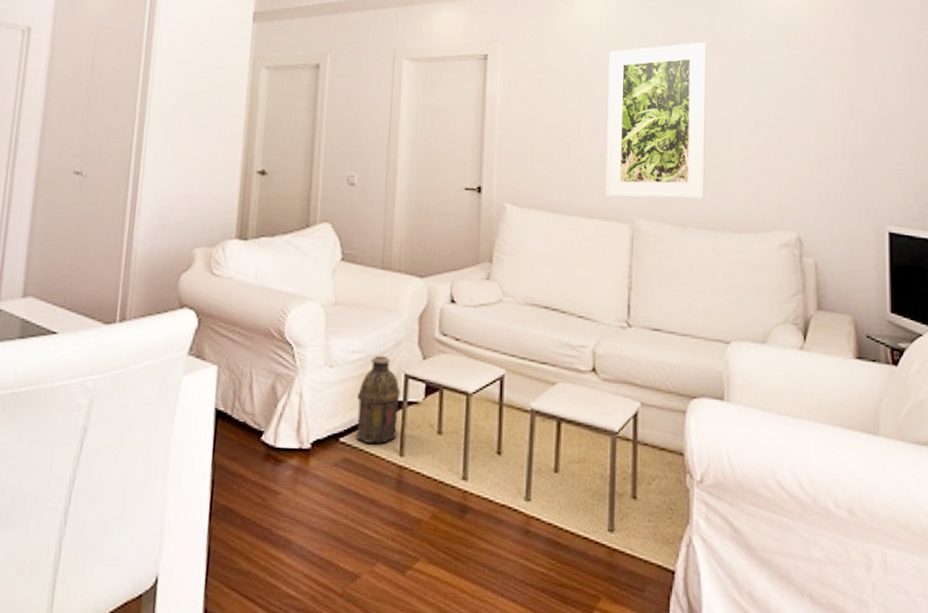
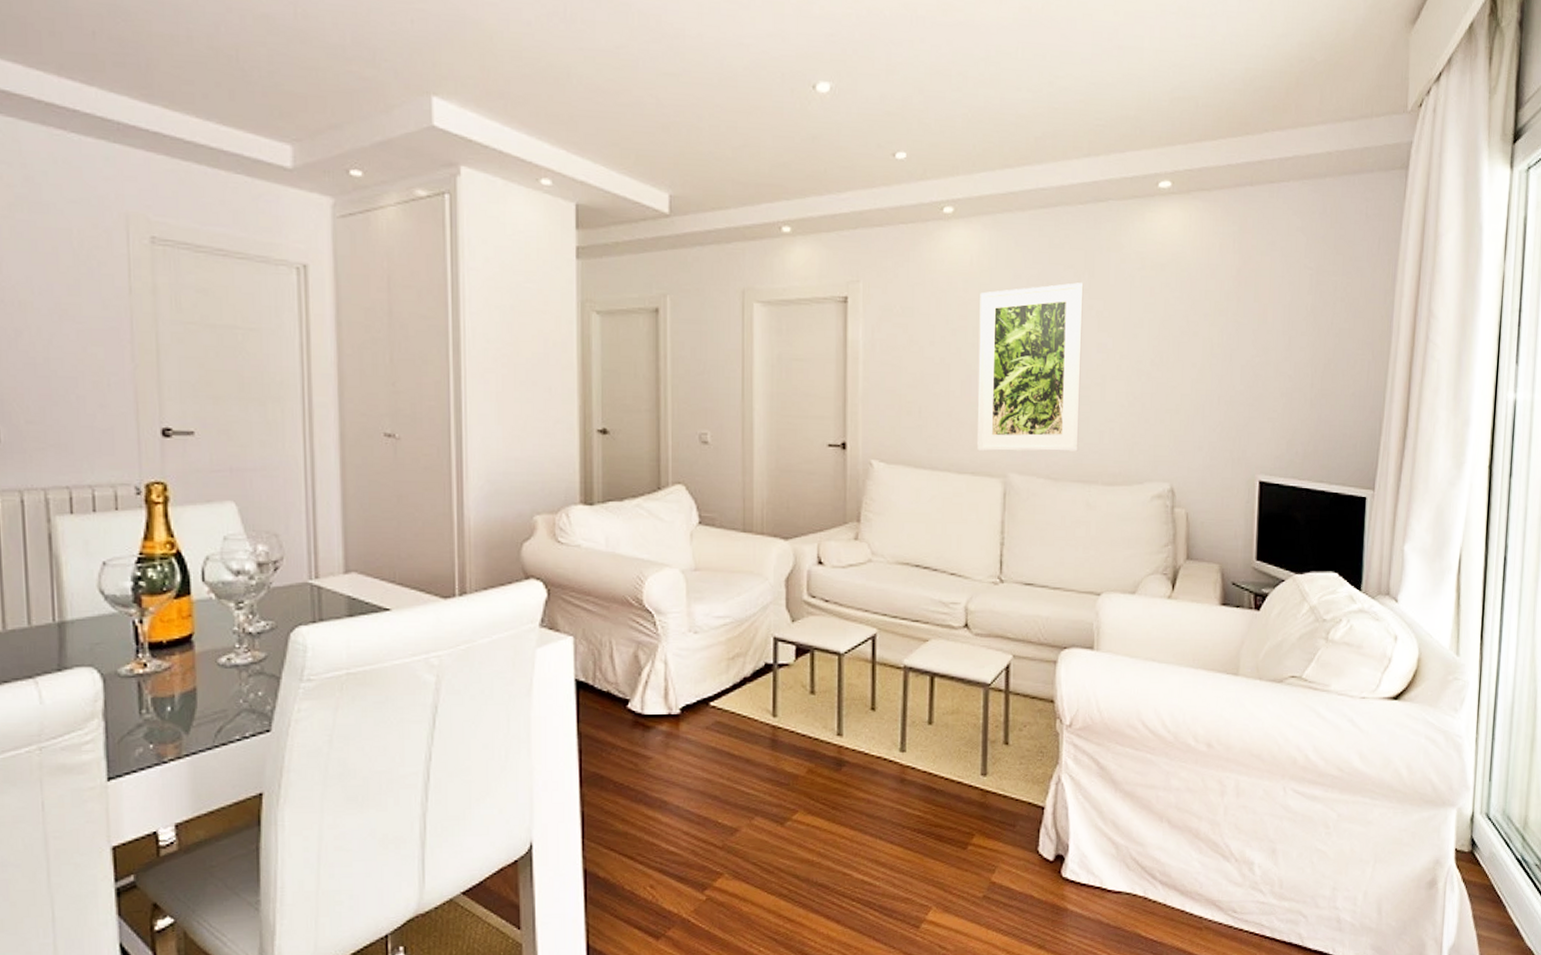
lantern: present [356,356,401,443] -> none [726,620,770,706]

